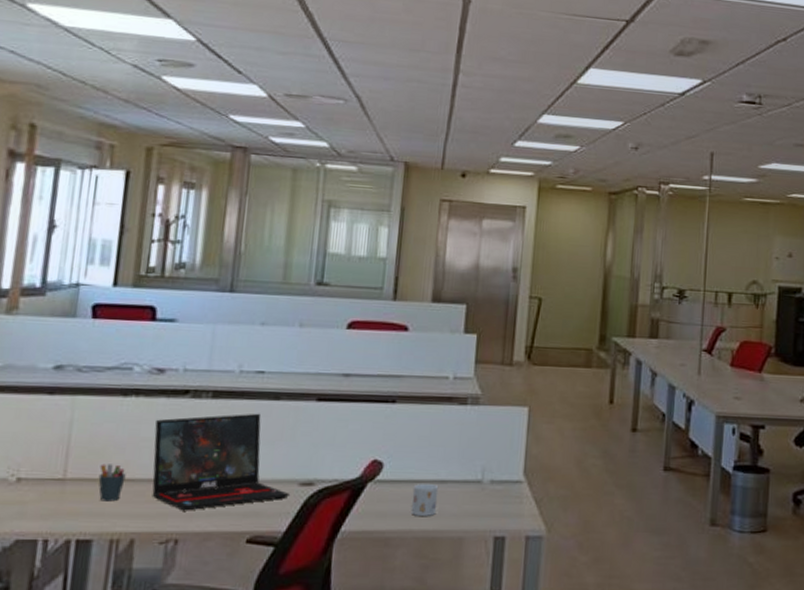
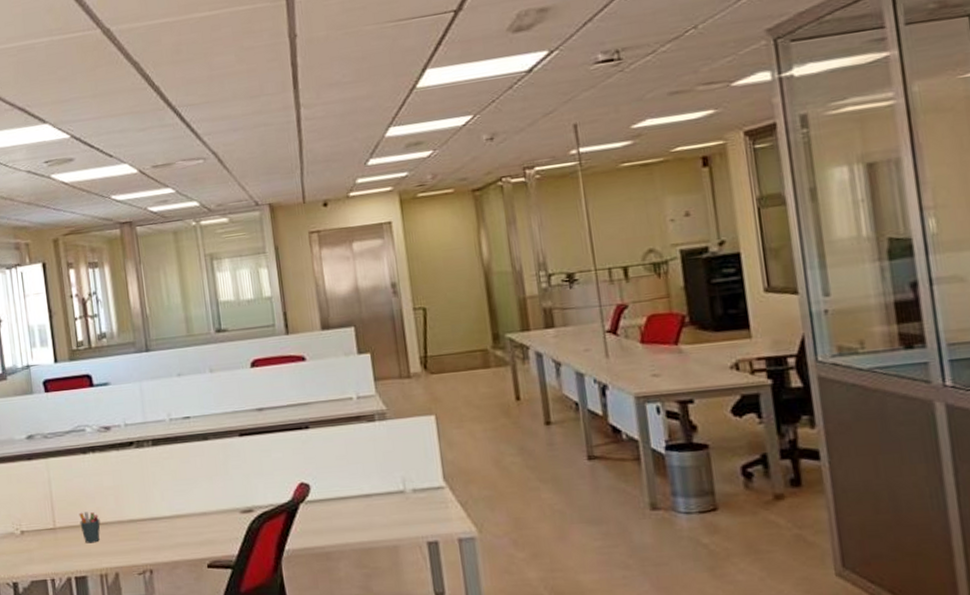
laptop: present [152,413,291,511] -> none [113,454,236,545]
mug: present [411,484,439,516] -> none [341,499,368,530]

